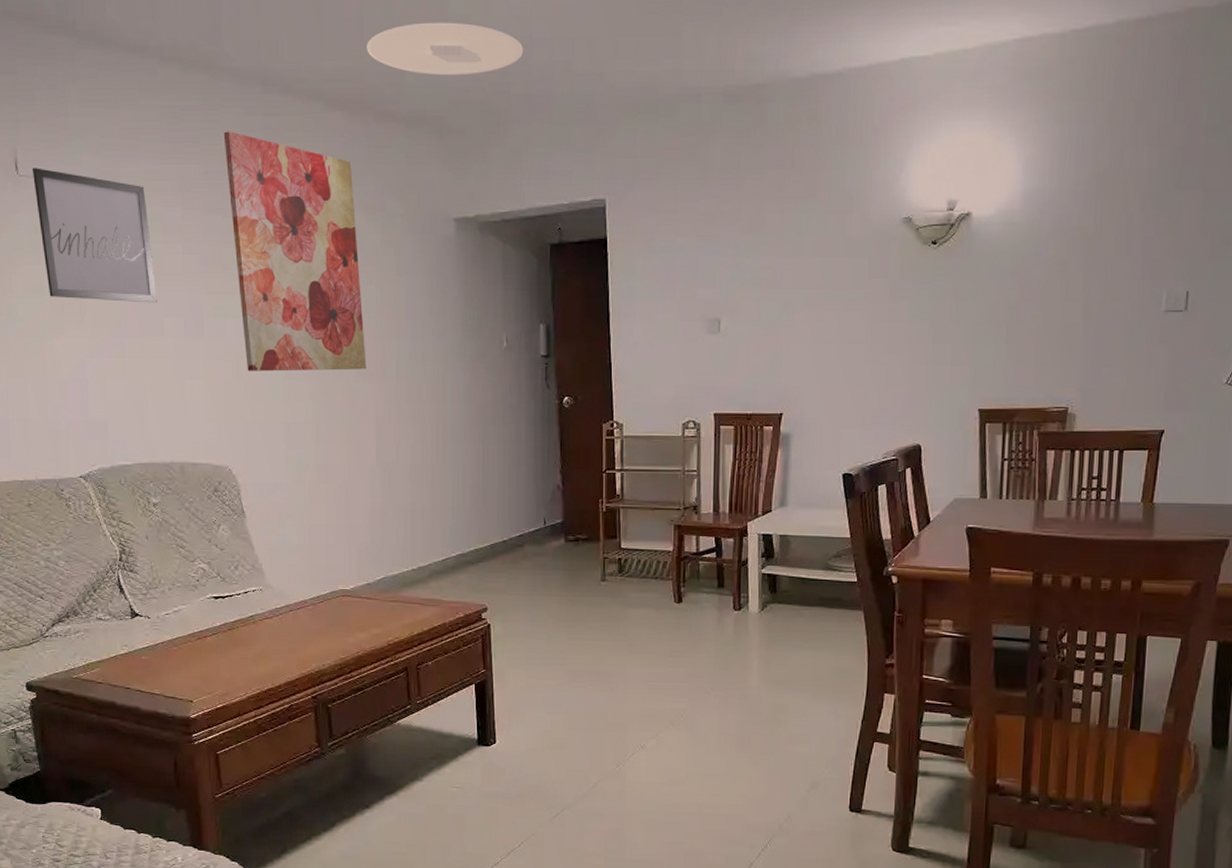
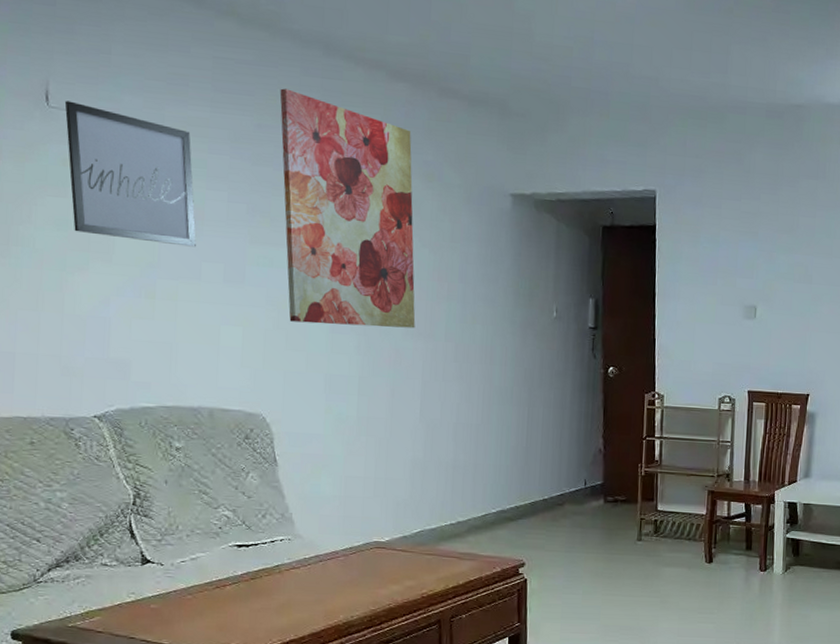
ceiling light: present [367,22,524,76] -> none [433,11,586,65]

